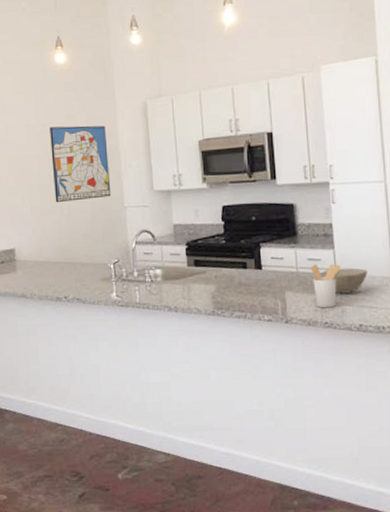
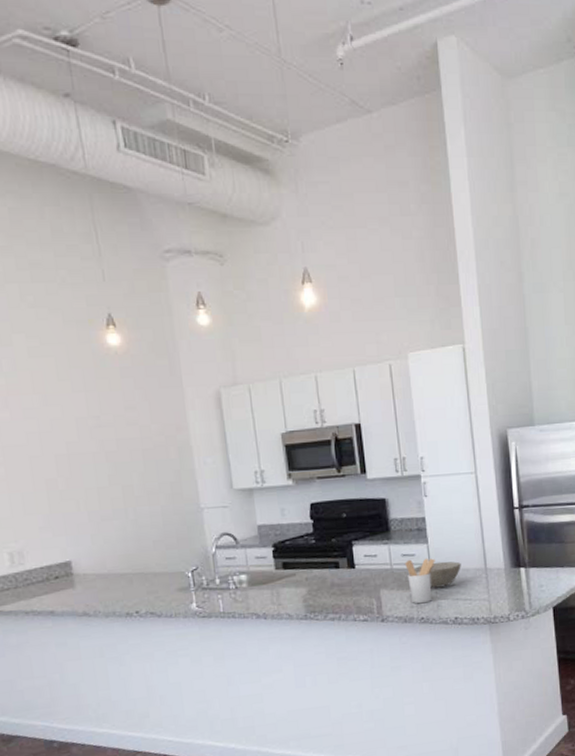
wall art: present [50,125,112,203] -> none [105,418,185,507]

